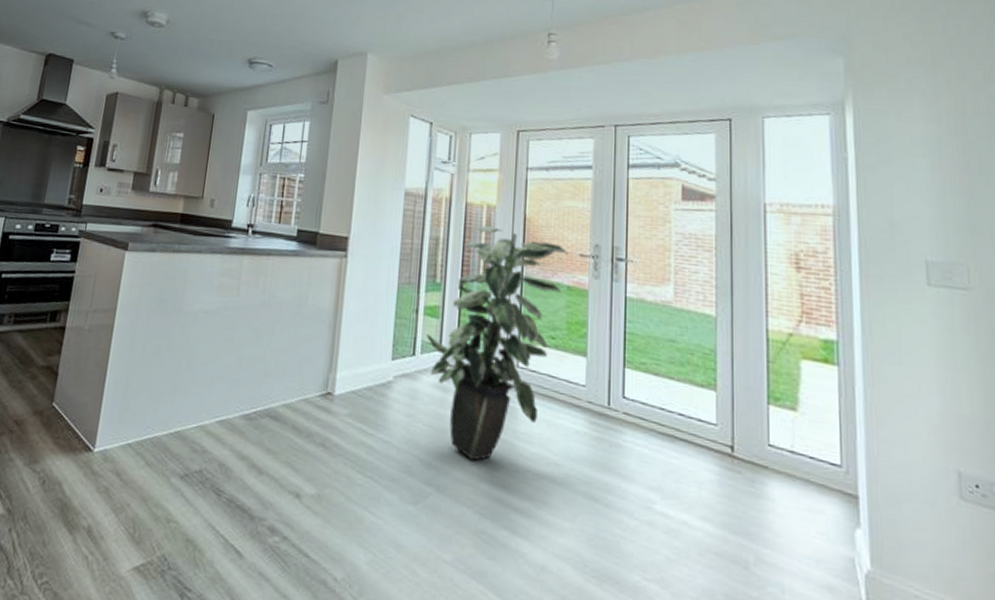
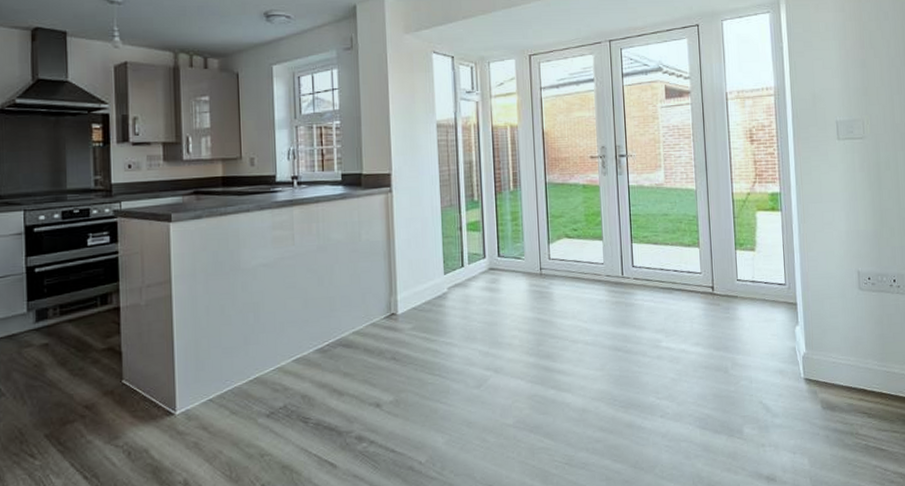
indoor plant: present [426,225,568,461] -> none [471,143,581,342]

